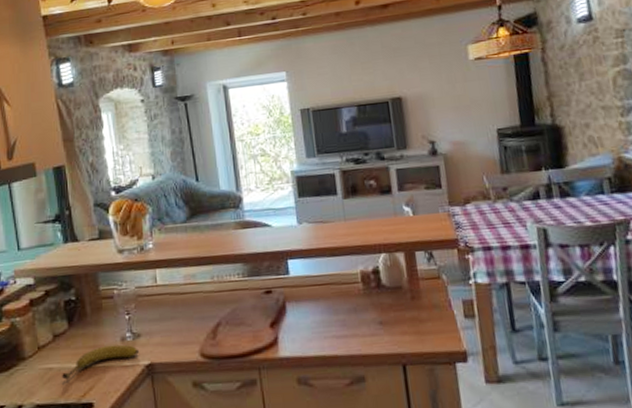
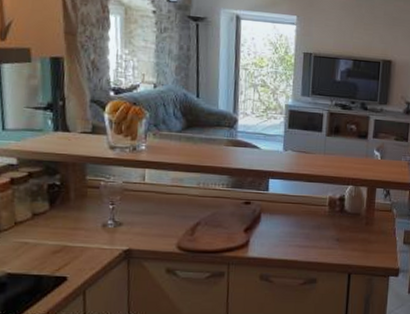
fruit: present [62,344,140,380] -> none [38,229,120,255]

